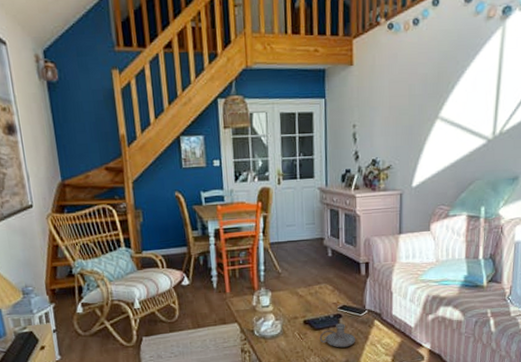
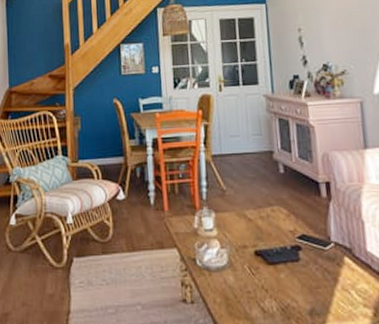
candle holder: present [319,323,356,348] -> none [275,258,322,291]

